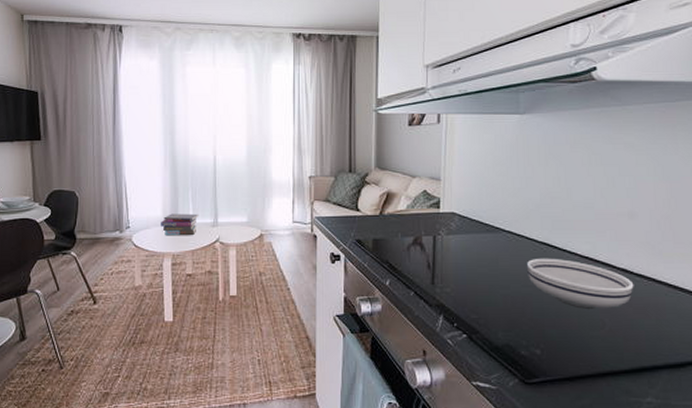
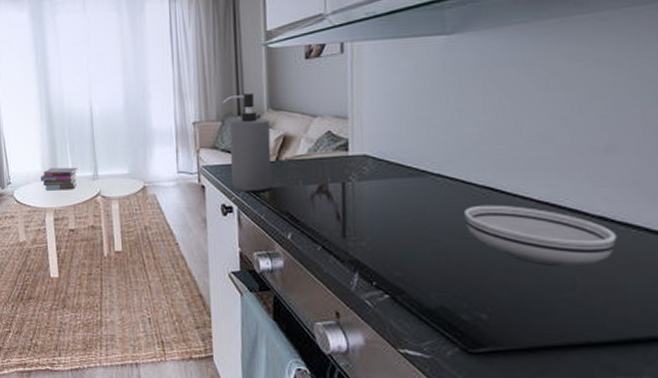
soap dispenser: none [336,153,376,243] -> present [222,93,272,193]

